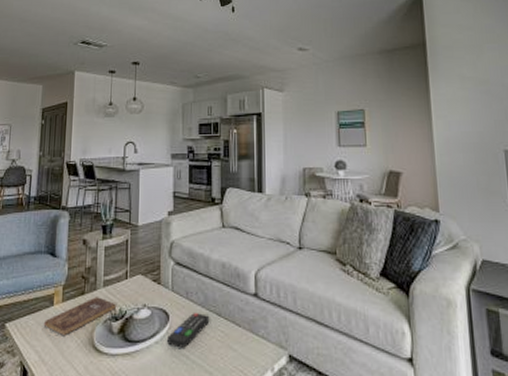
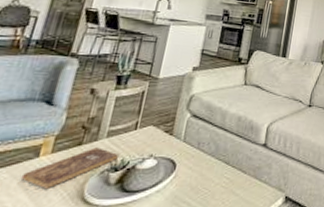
remote control: present [167,312,210,348] -> none [169,161,218,196]

